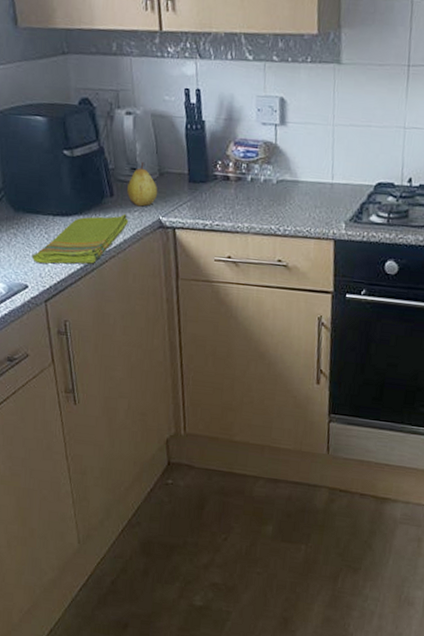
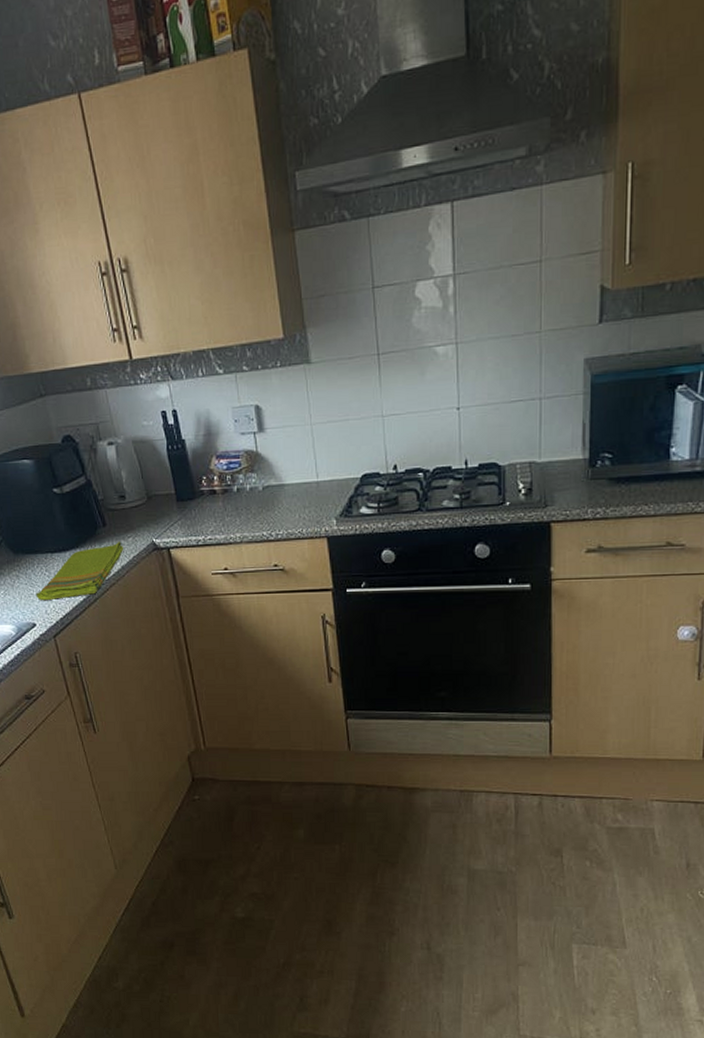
fruit: present [126,162,158,207] -> none [117,489,149,532]

